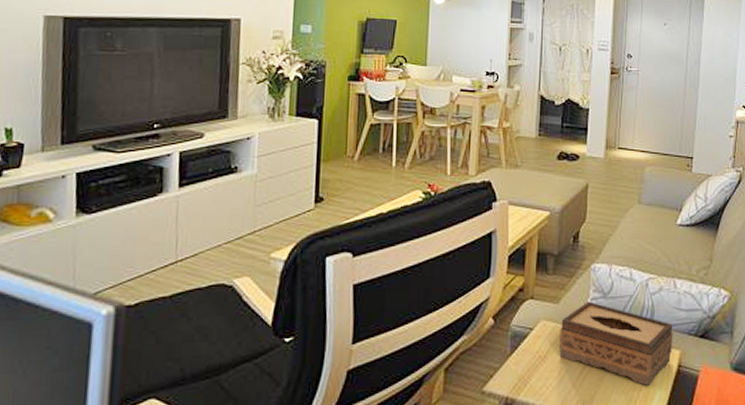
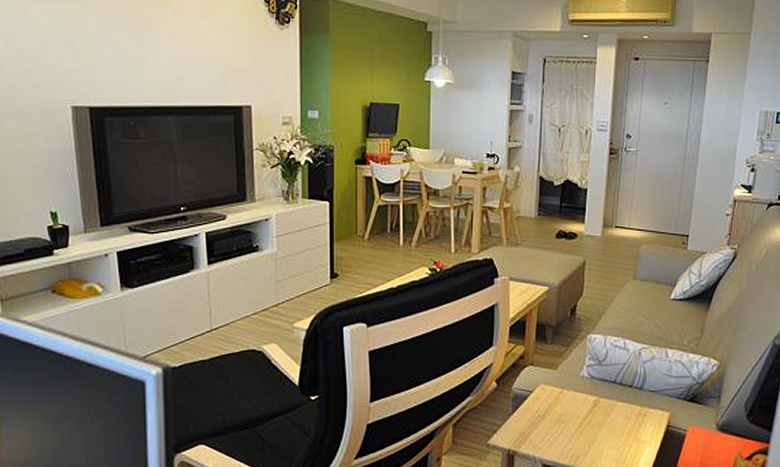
tissue box: present [559,301,673,386] -> none [557,368,664,442]

